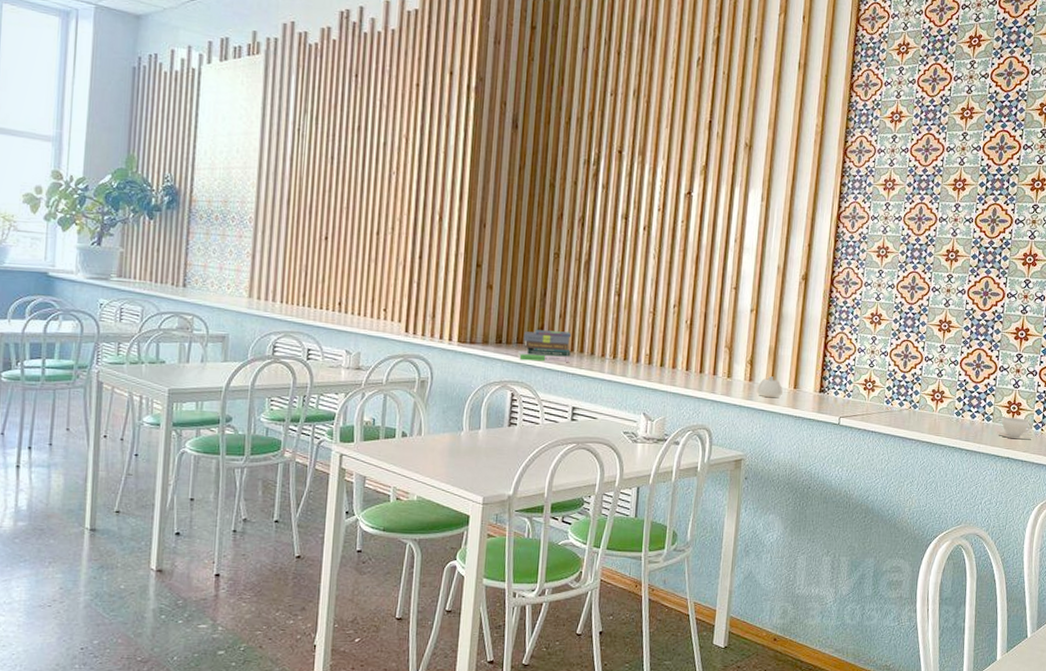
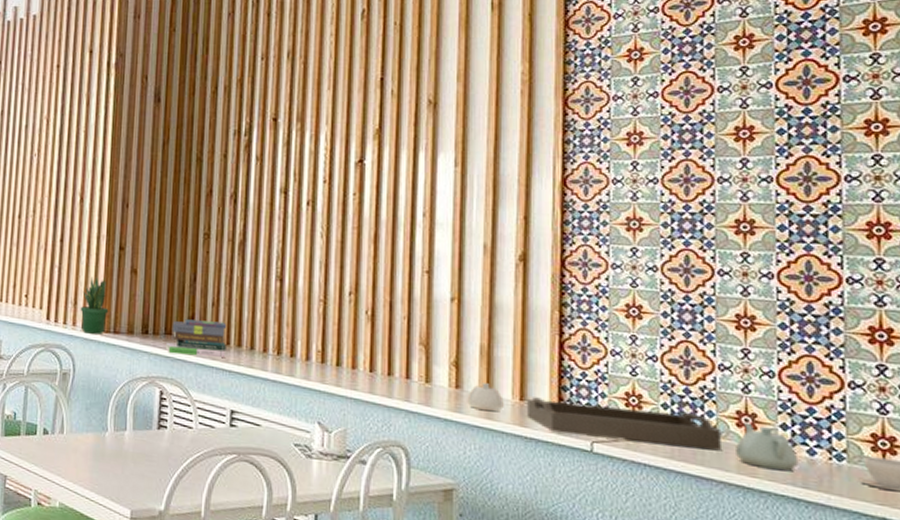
planter: none [438,291,466,346] -> present [80,276,109,336]
serving tray: none [797,386,921,419] -> present [526,397,721,451]
teapot: none [929,397,965,430] -> present [736,422,799,471]

